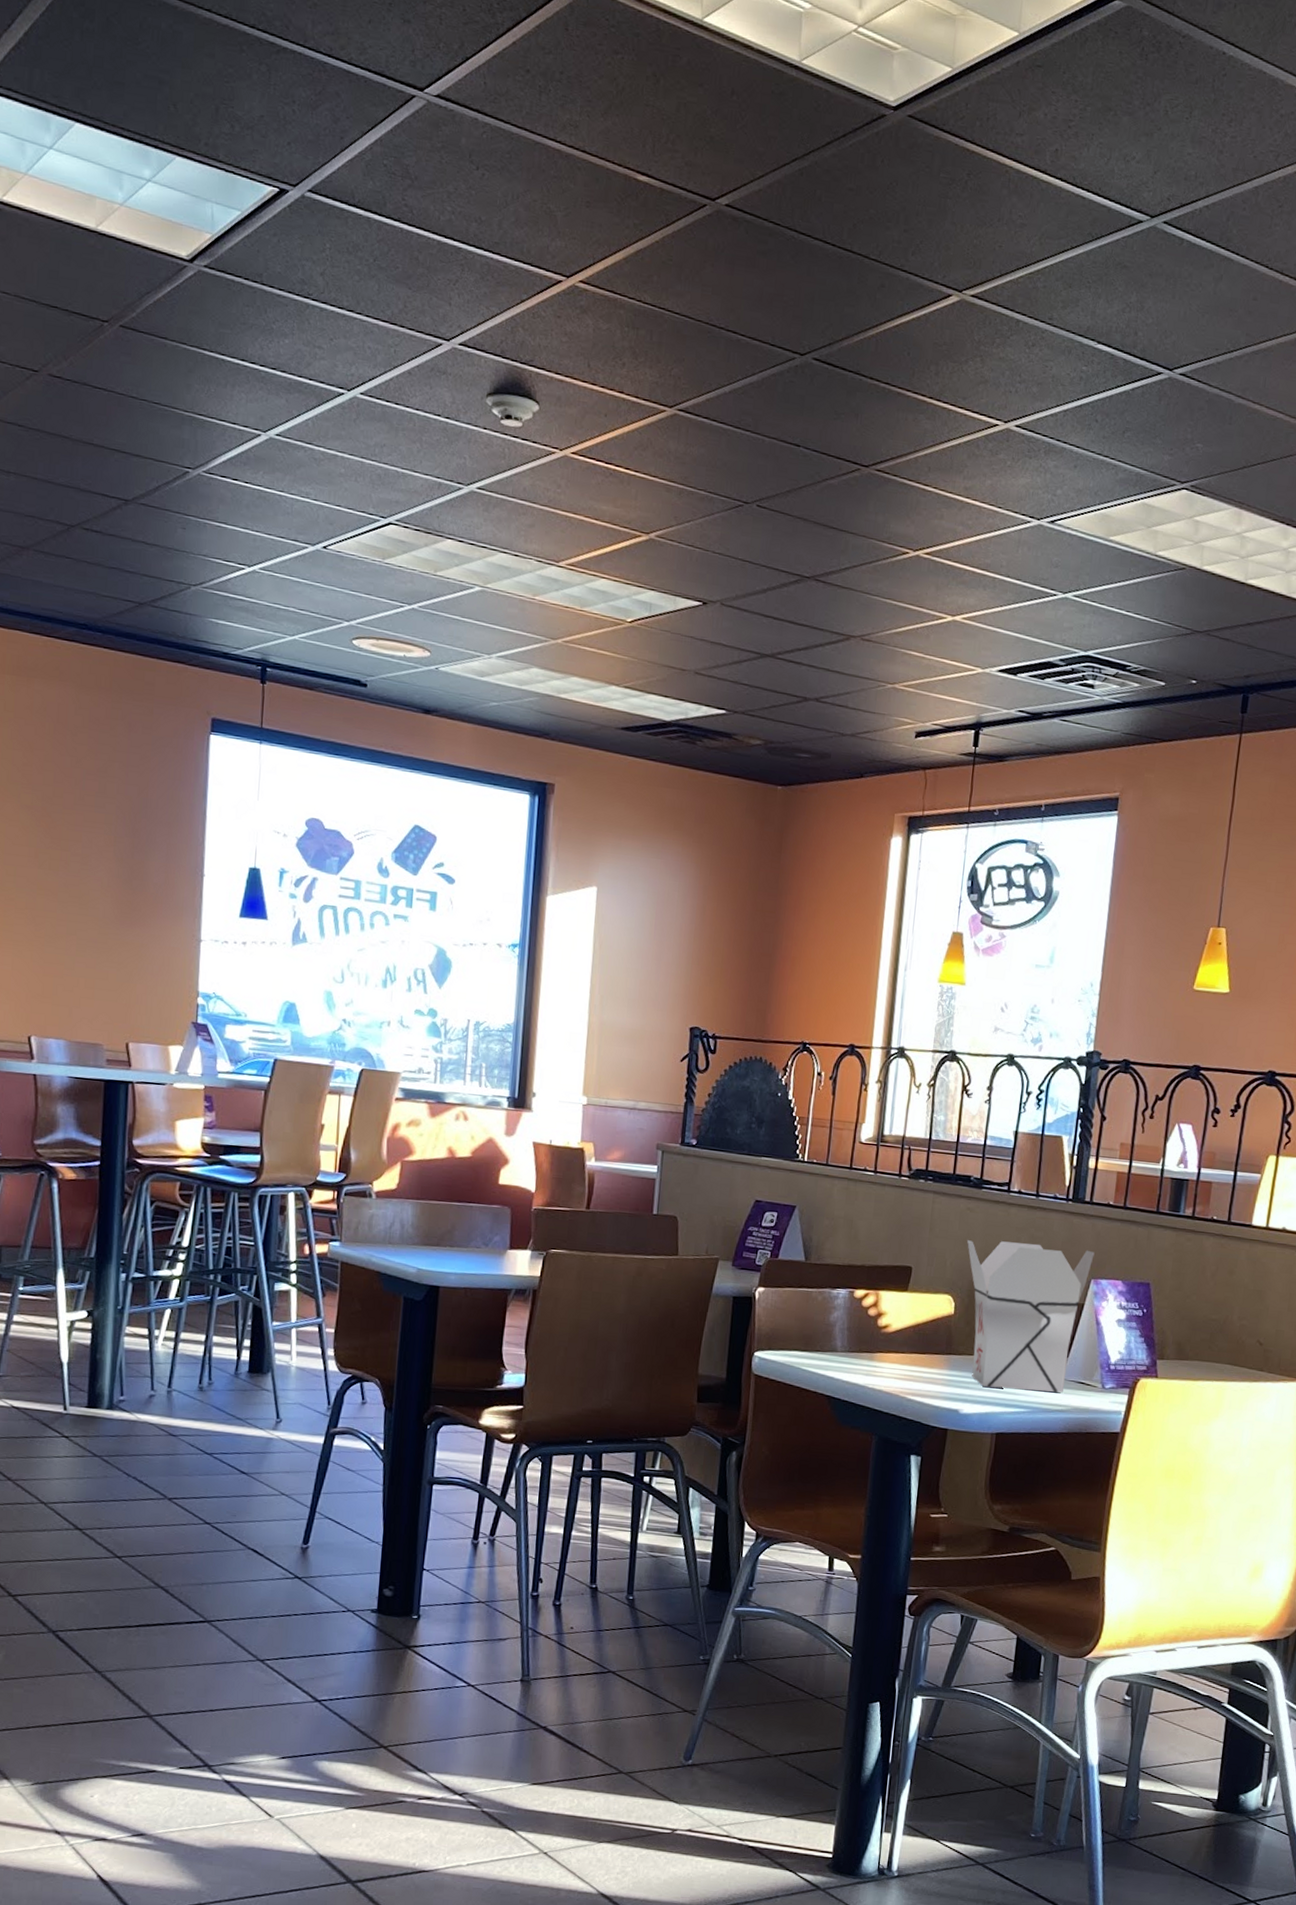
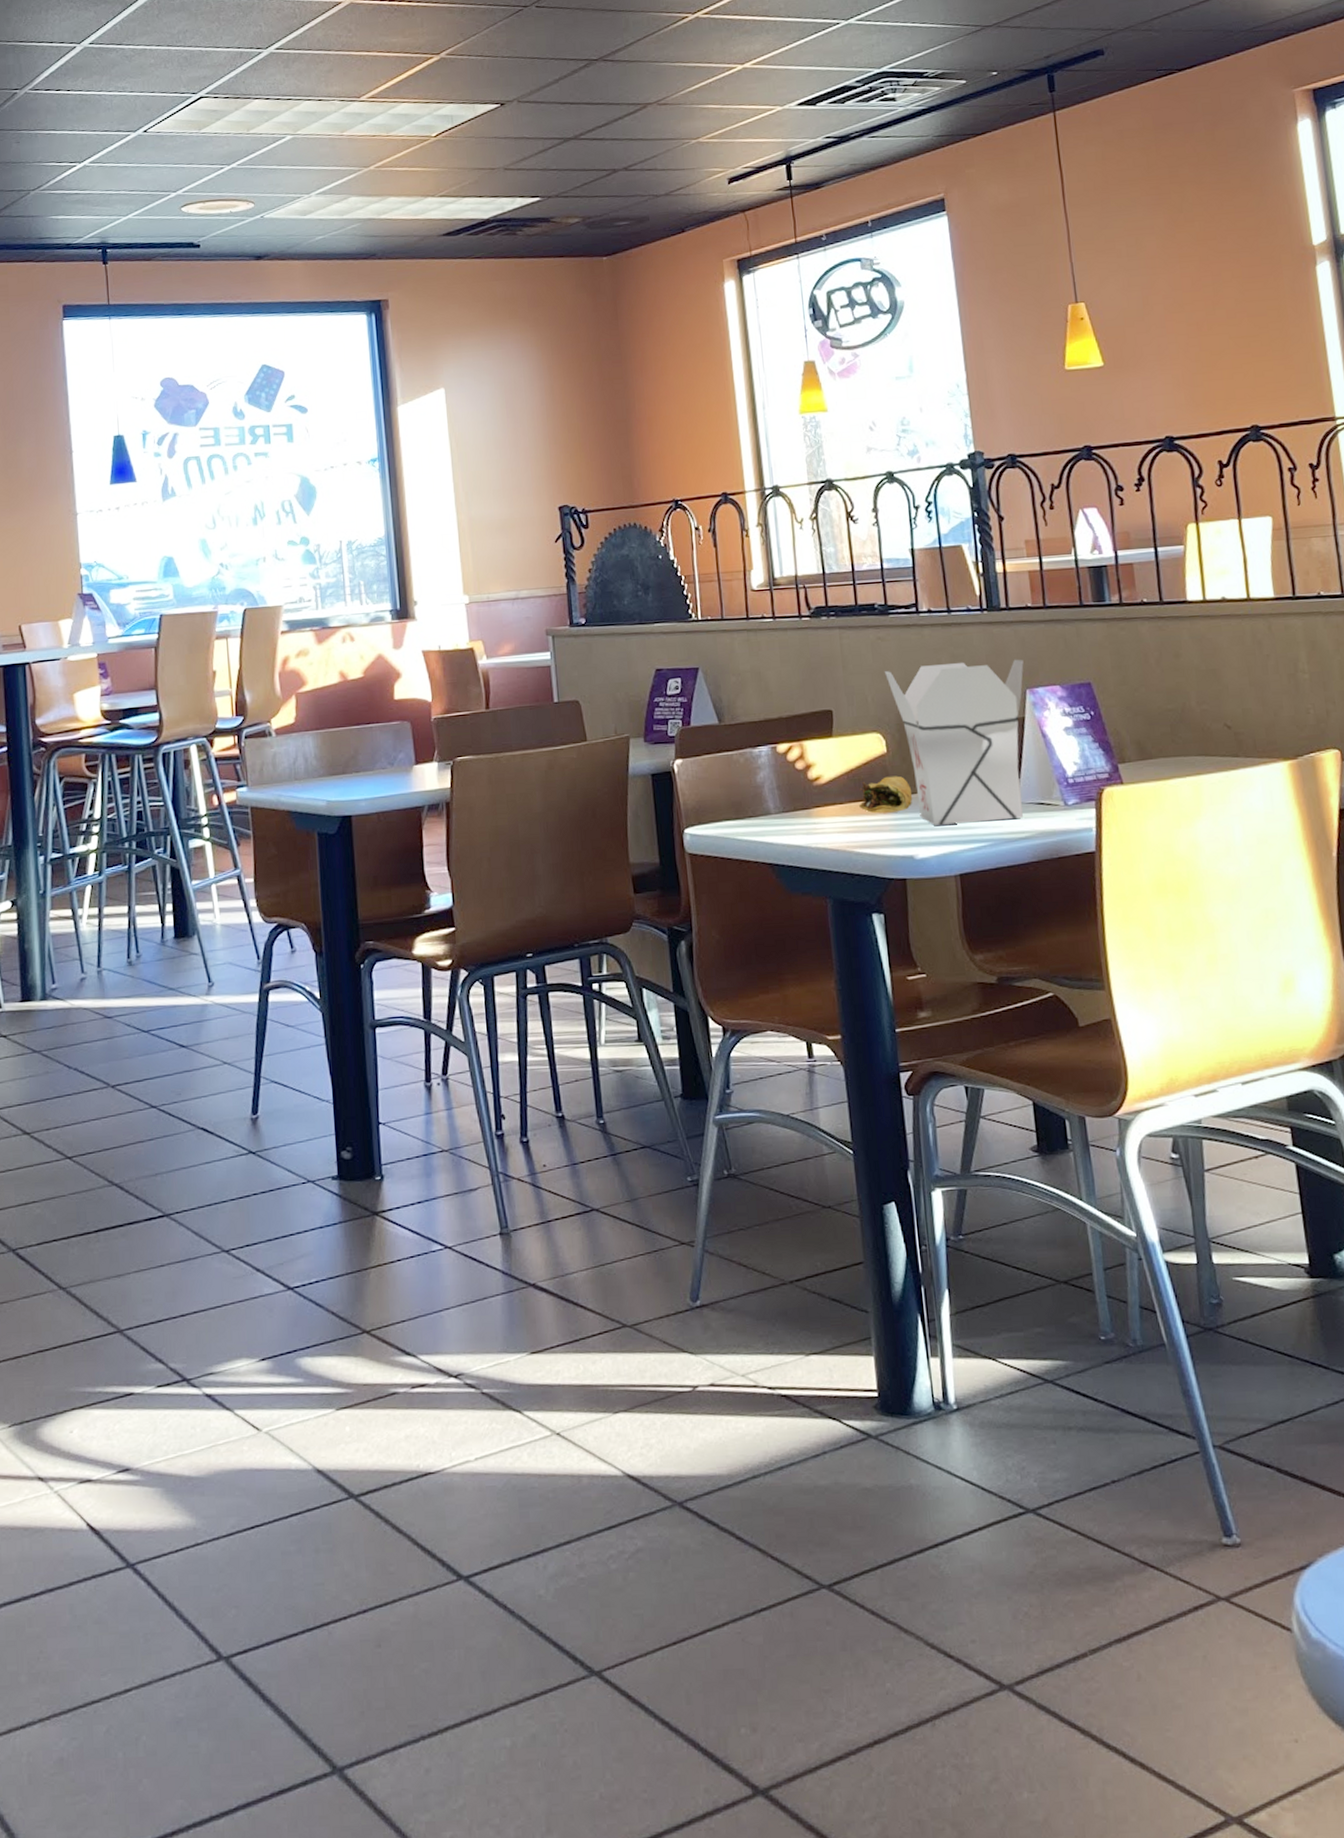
taco: none [919,1335,970,1369] -> present [859,776,913,814]

